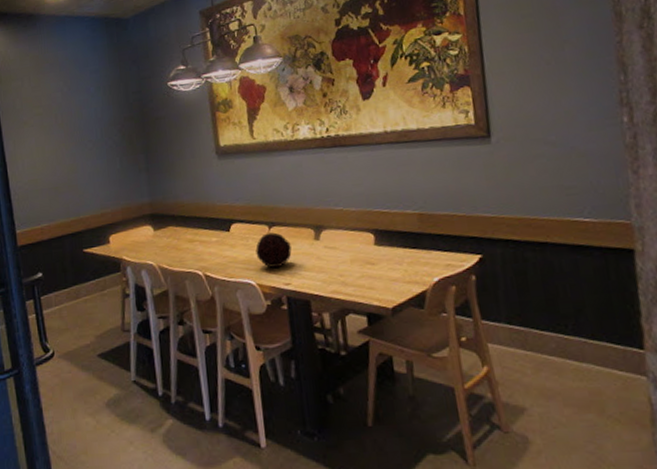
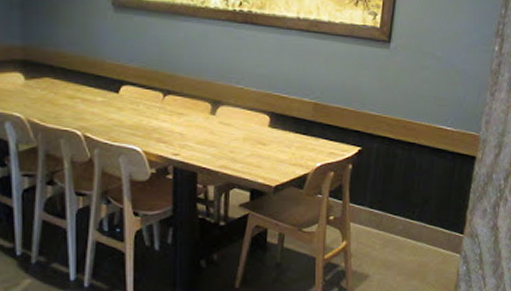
decorative orb: present [255,232,292,268] -> none [146,100,185,138]

